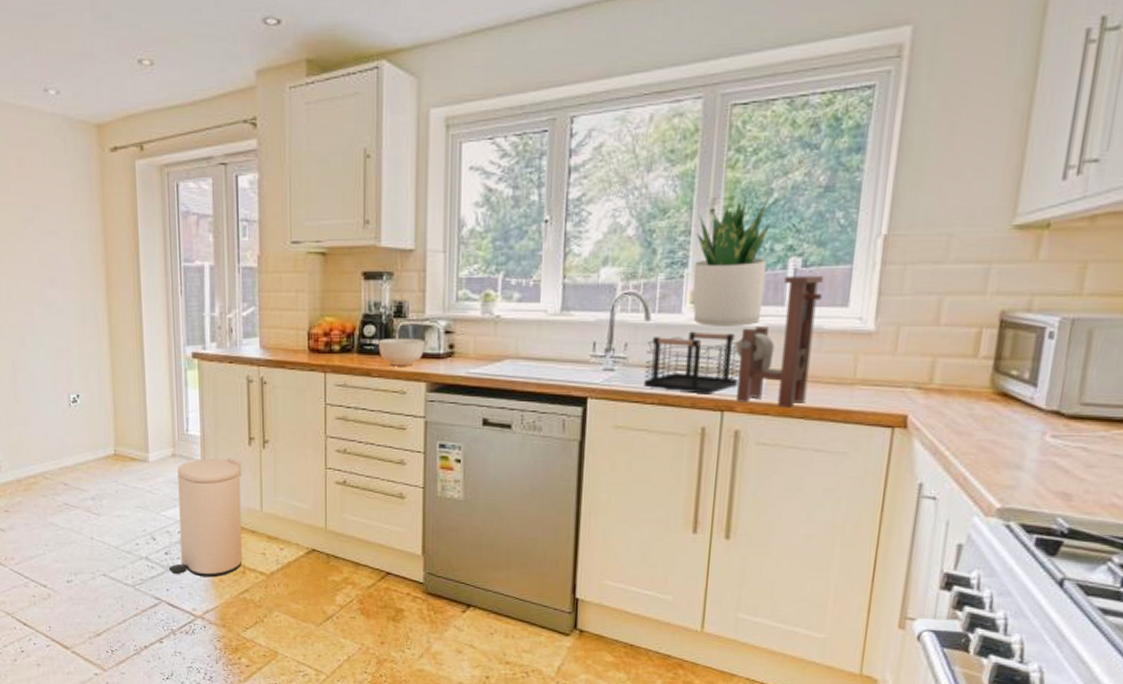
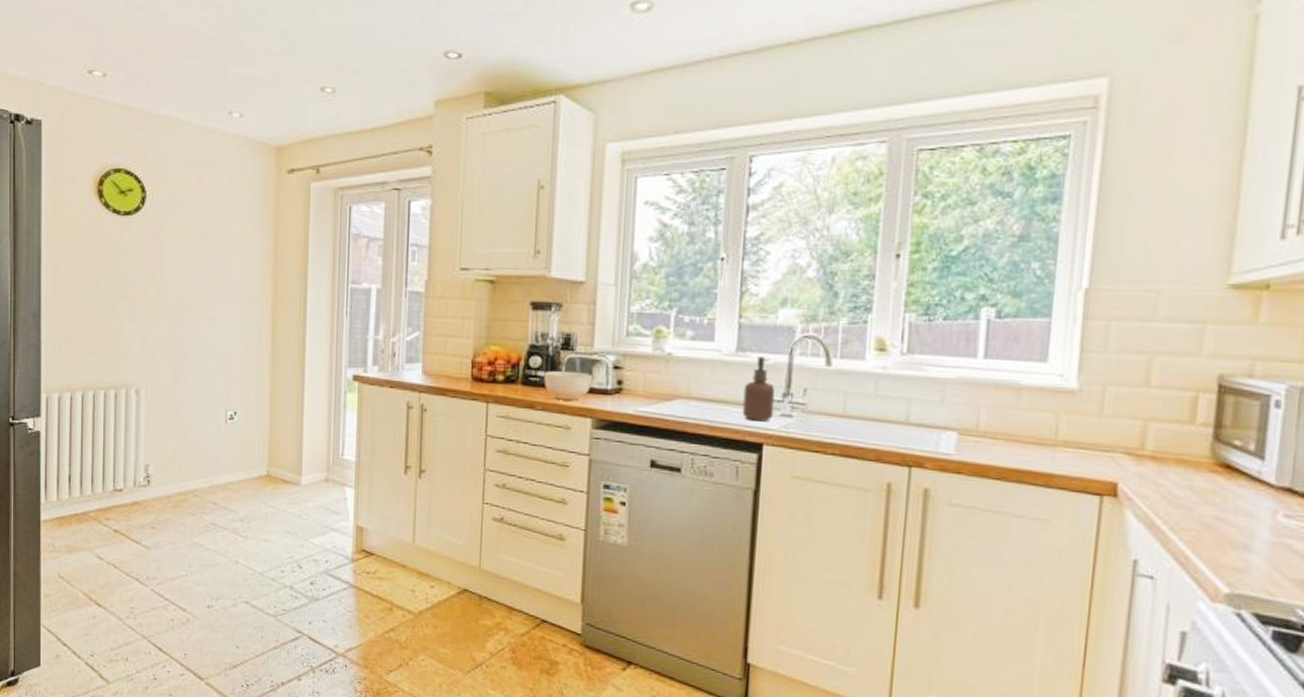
pedal bin: present [168,458,243,578] -> none [312,485,396,612]
soap dispenser: none [567,315,599,377] -> present [742,357,776,422]
dish rack: present [644,331,740,395] -> none [824,379,929,448]
planter: present [692,195,771,328] -> none [876,242,961,378]
paper towel holder: present [735,276,824,408] -> none [923,327,1020,468]

